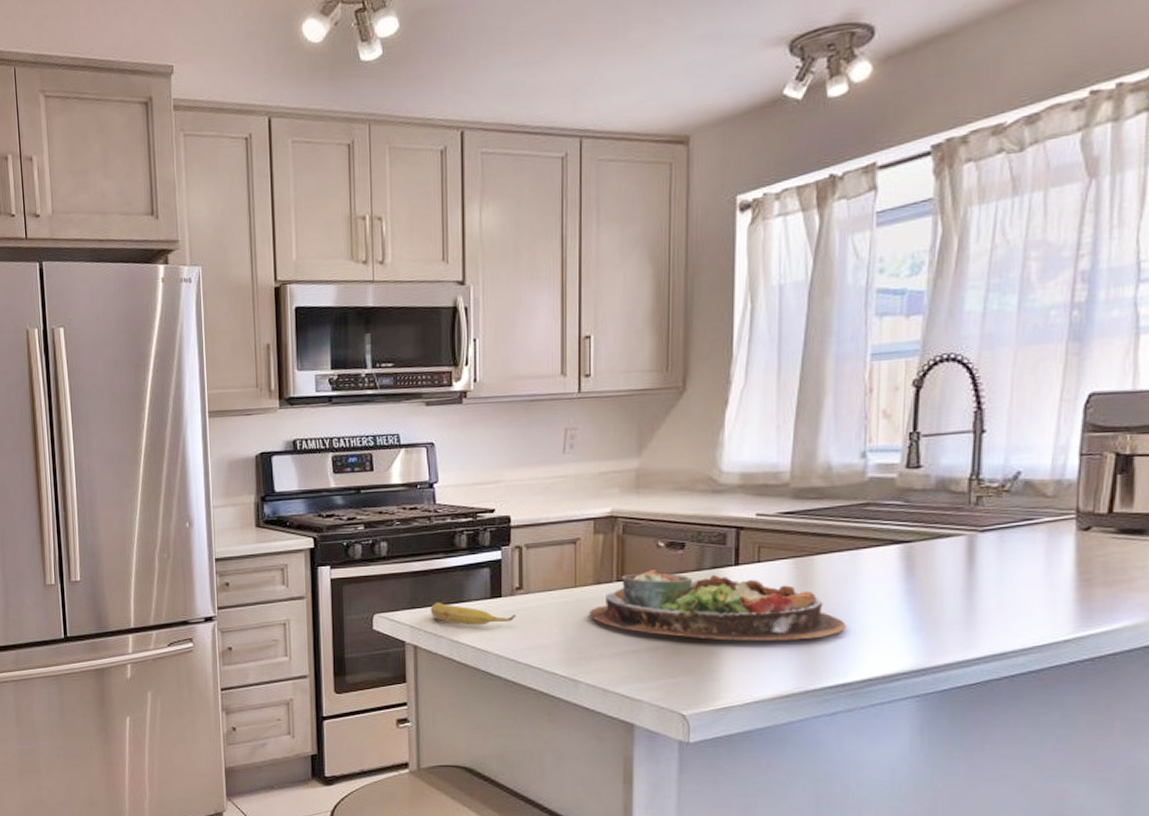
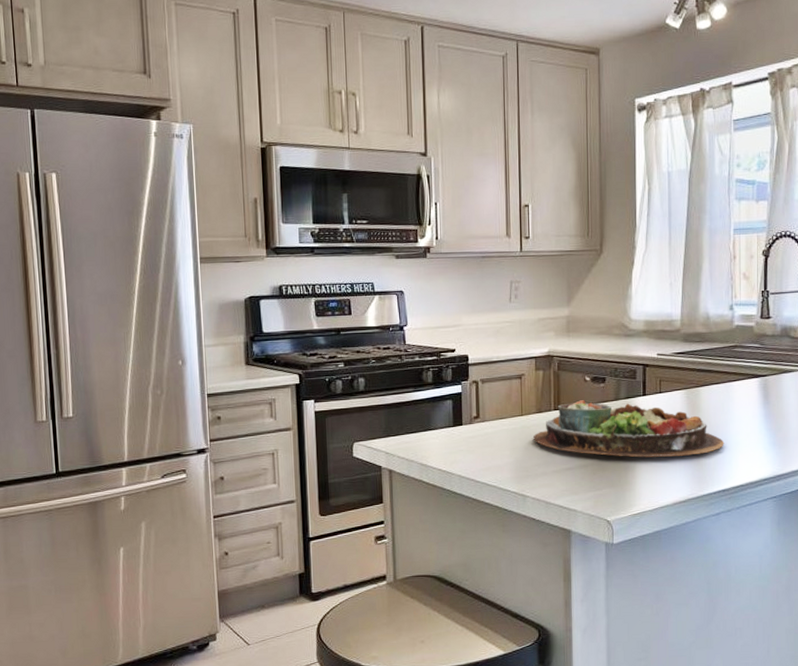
banana: present [430,601,516,626] -> none [402,430,475,451]

